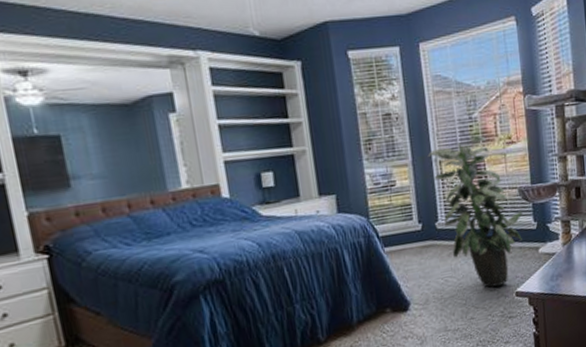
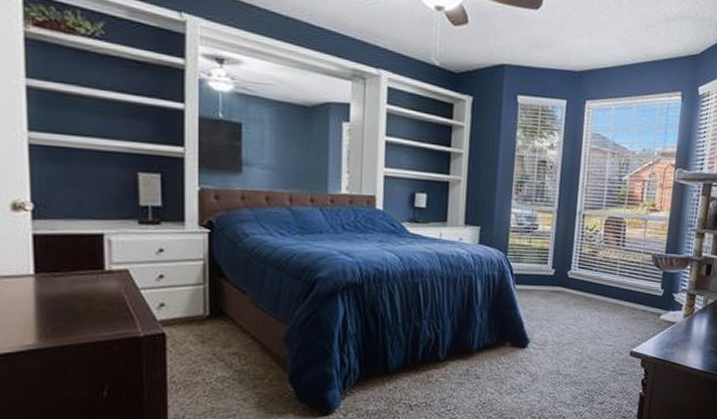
indoor plant: present [427,136,524,288] -> none [573,198,653,343]

